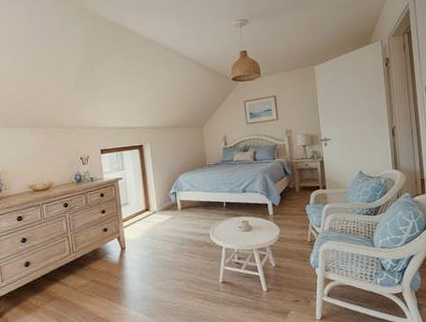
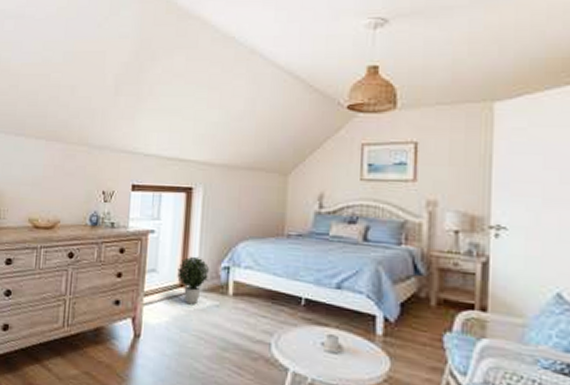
potted plant: none [142,189,164,221] -> present [177,256,210,305]

